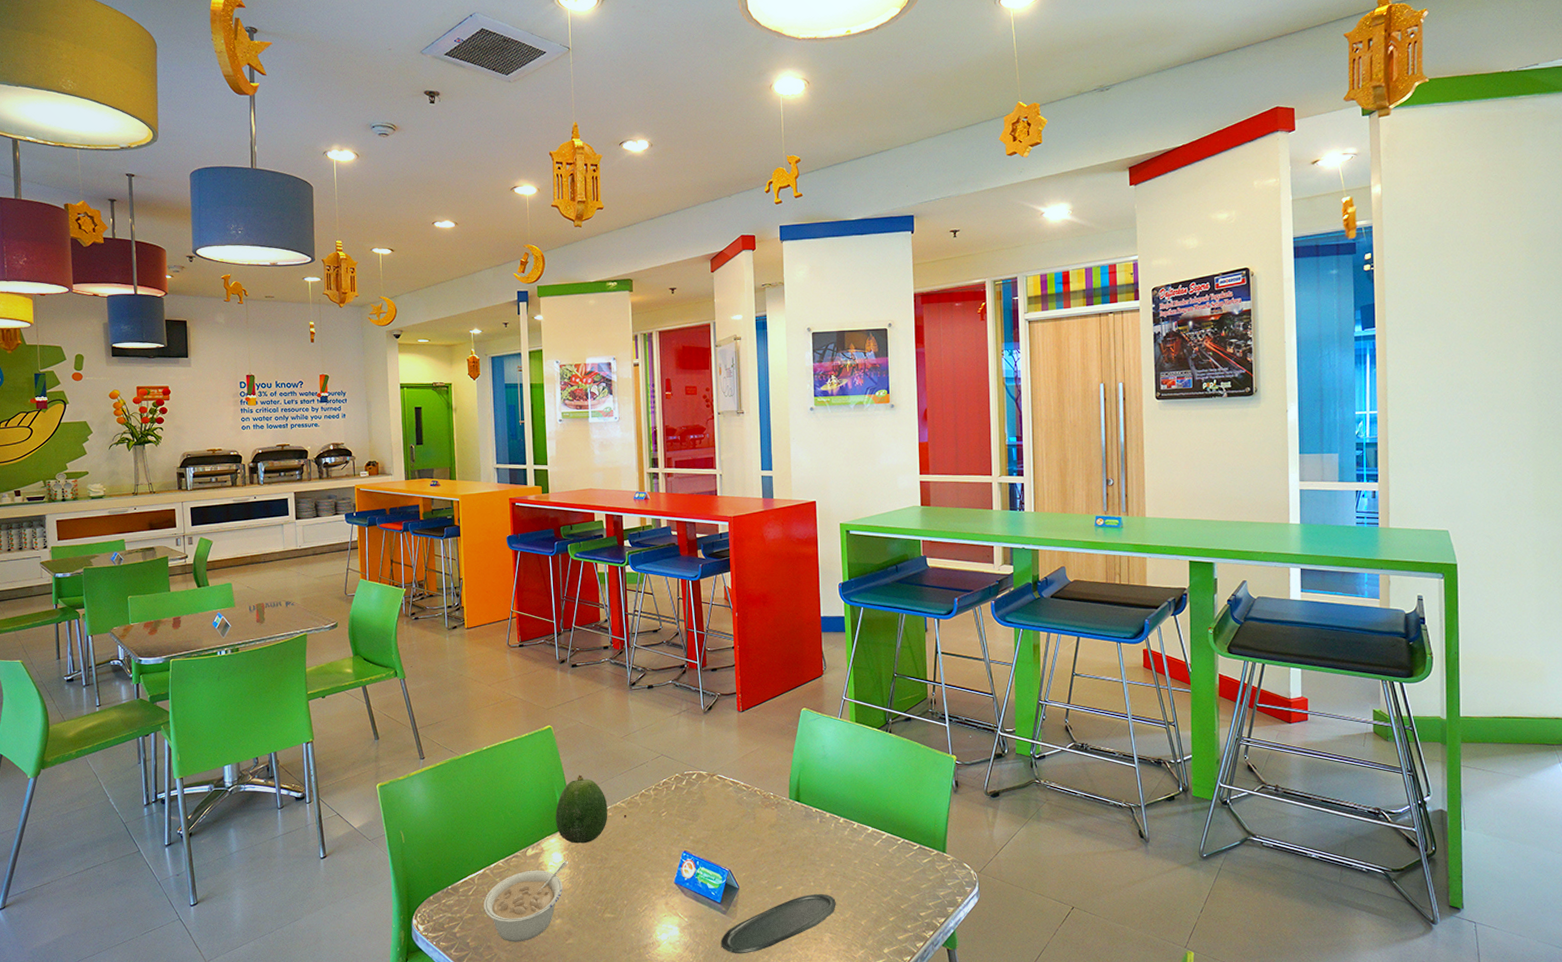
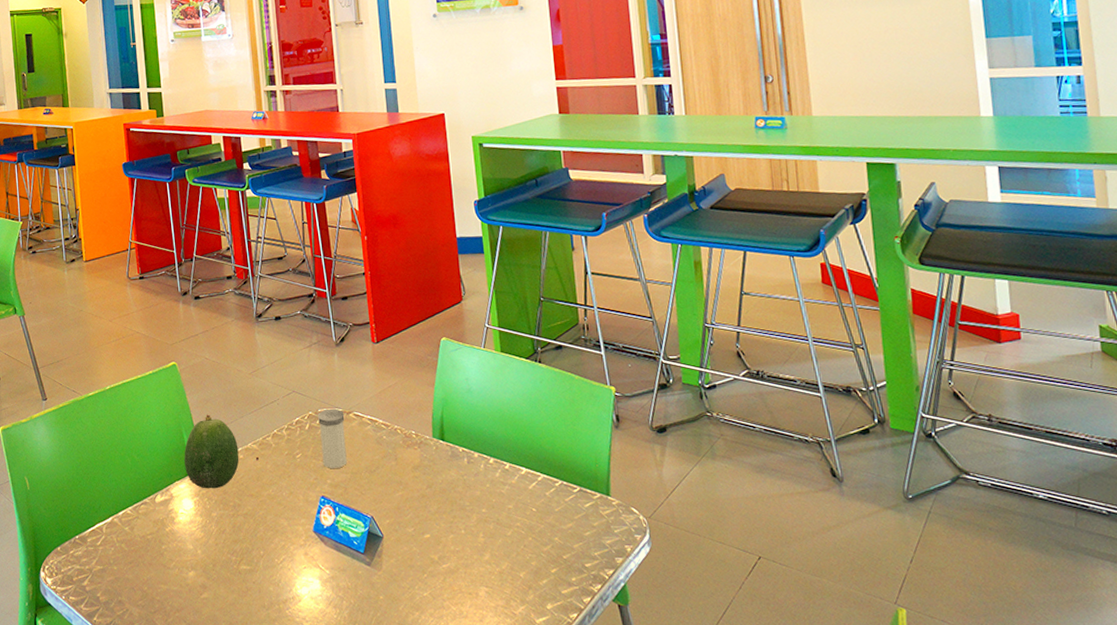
legume: present [484,860,569,942] -> none [113,507,200,597]
salt shaker: none [684,771,709,826] -> present [318,408,347,468]
oval tray: present [720,893,836,954] -> none [366,542,491,610]

